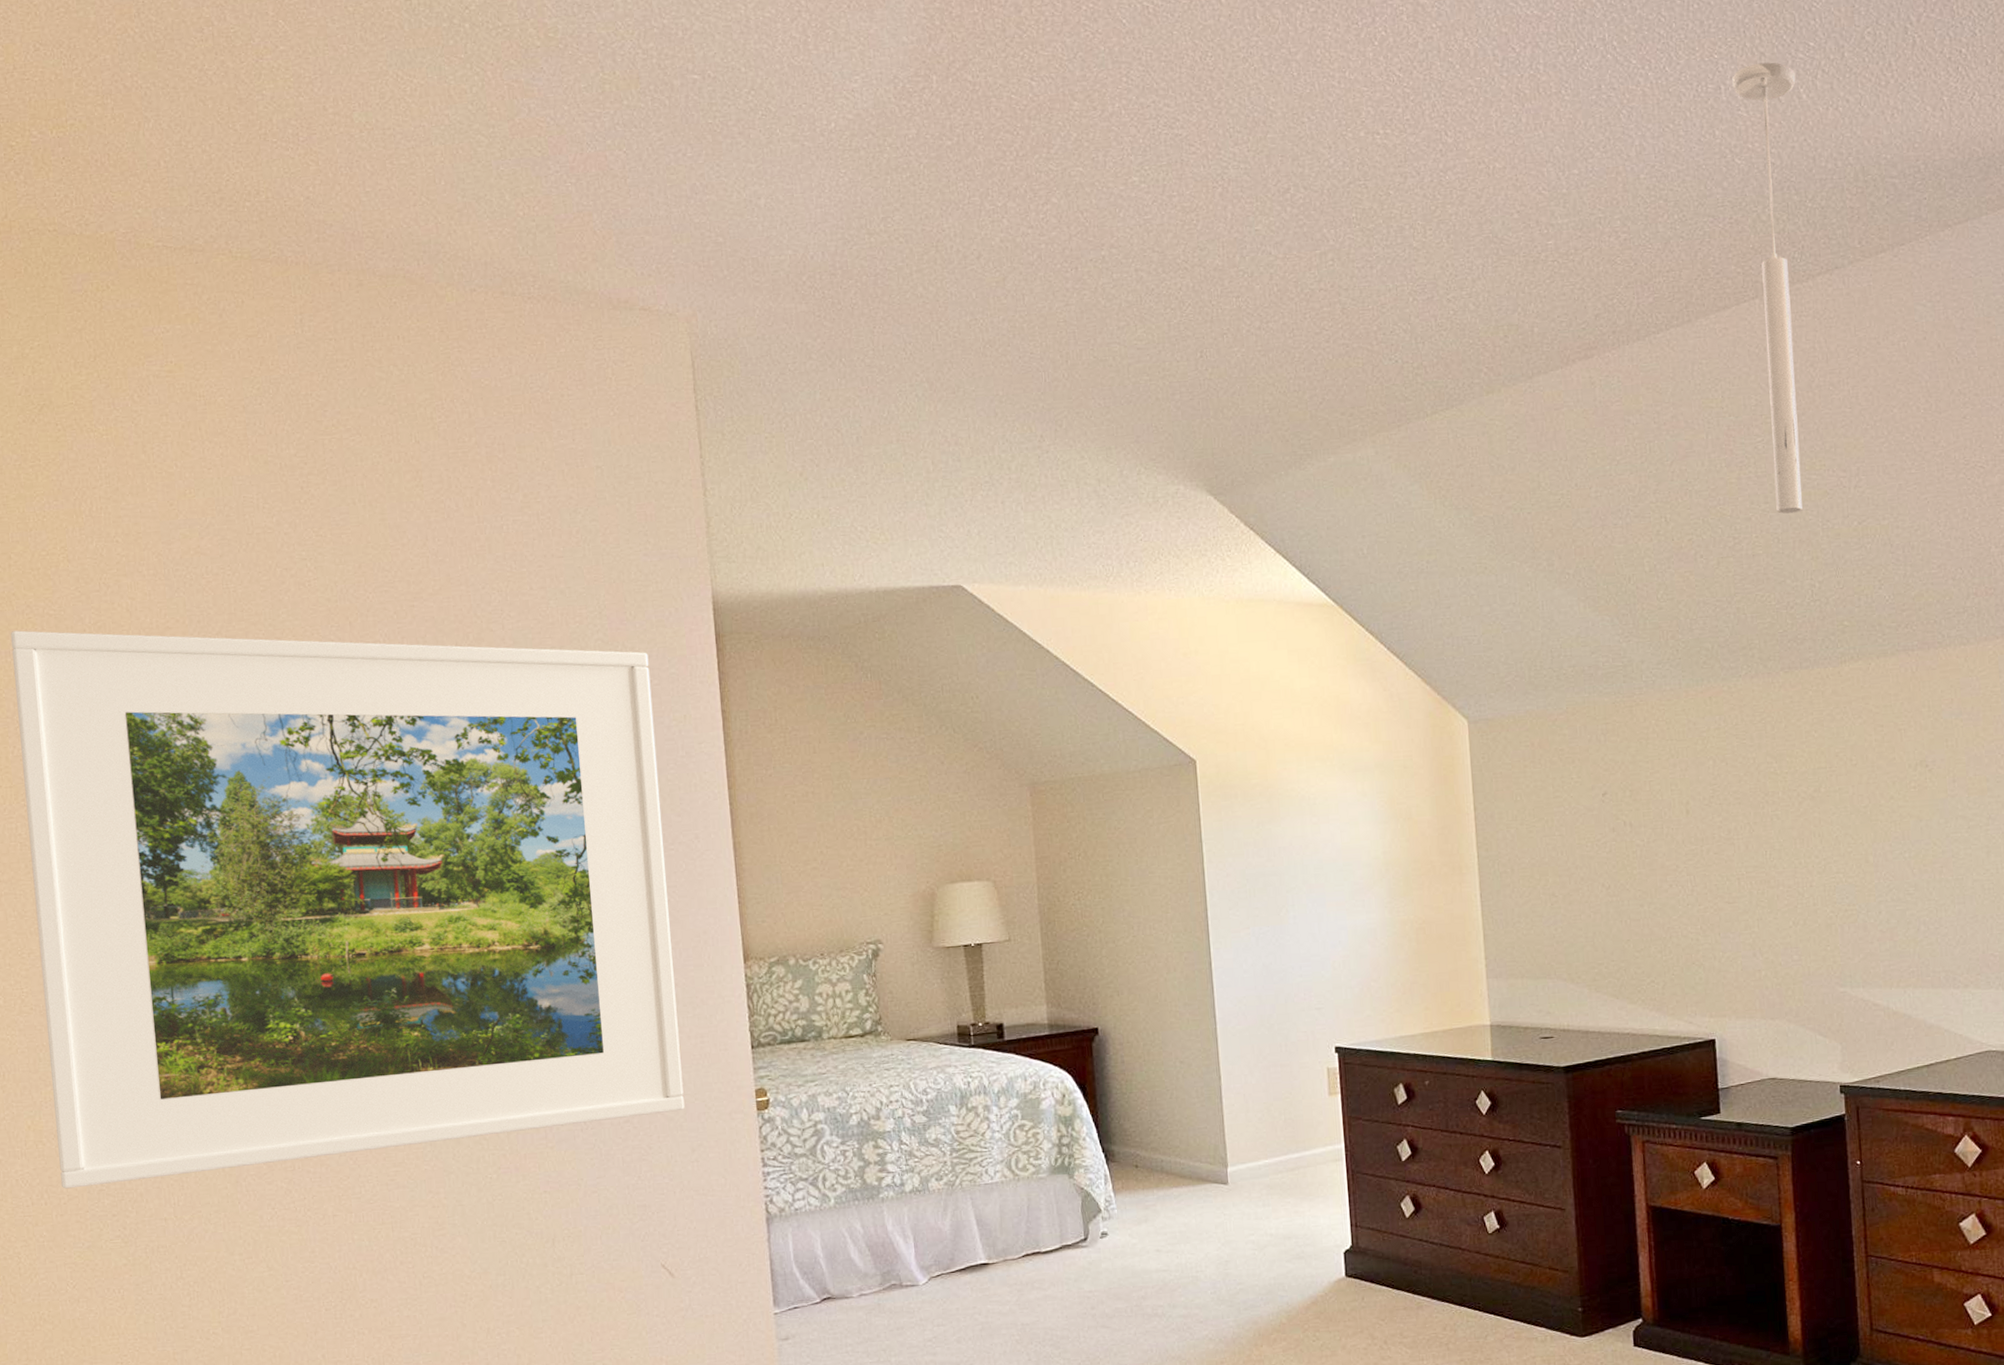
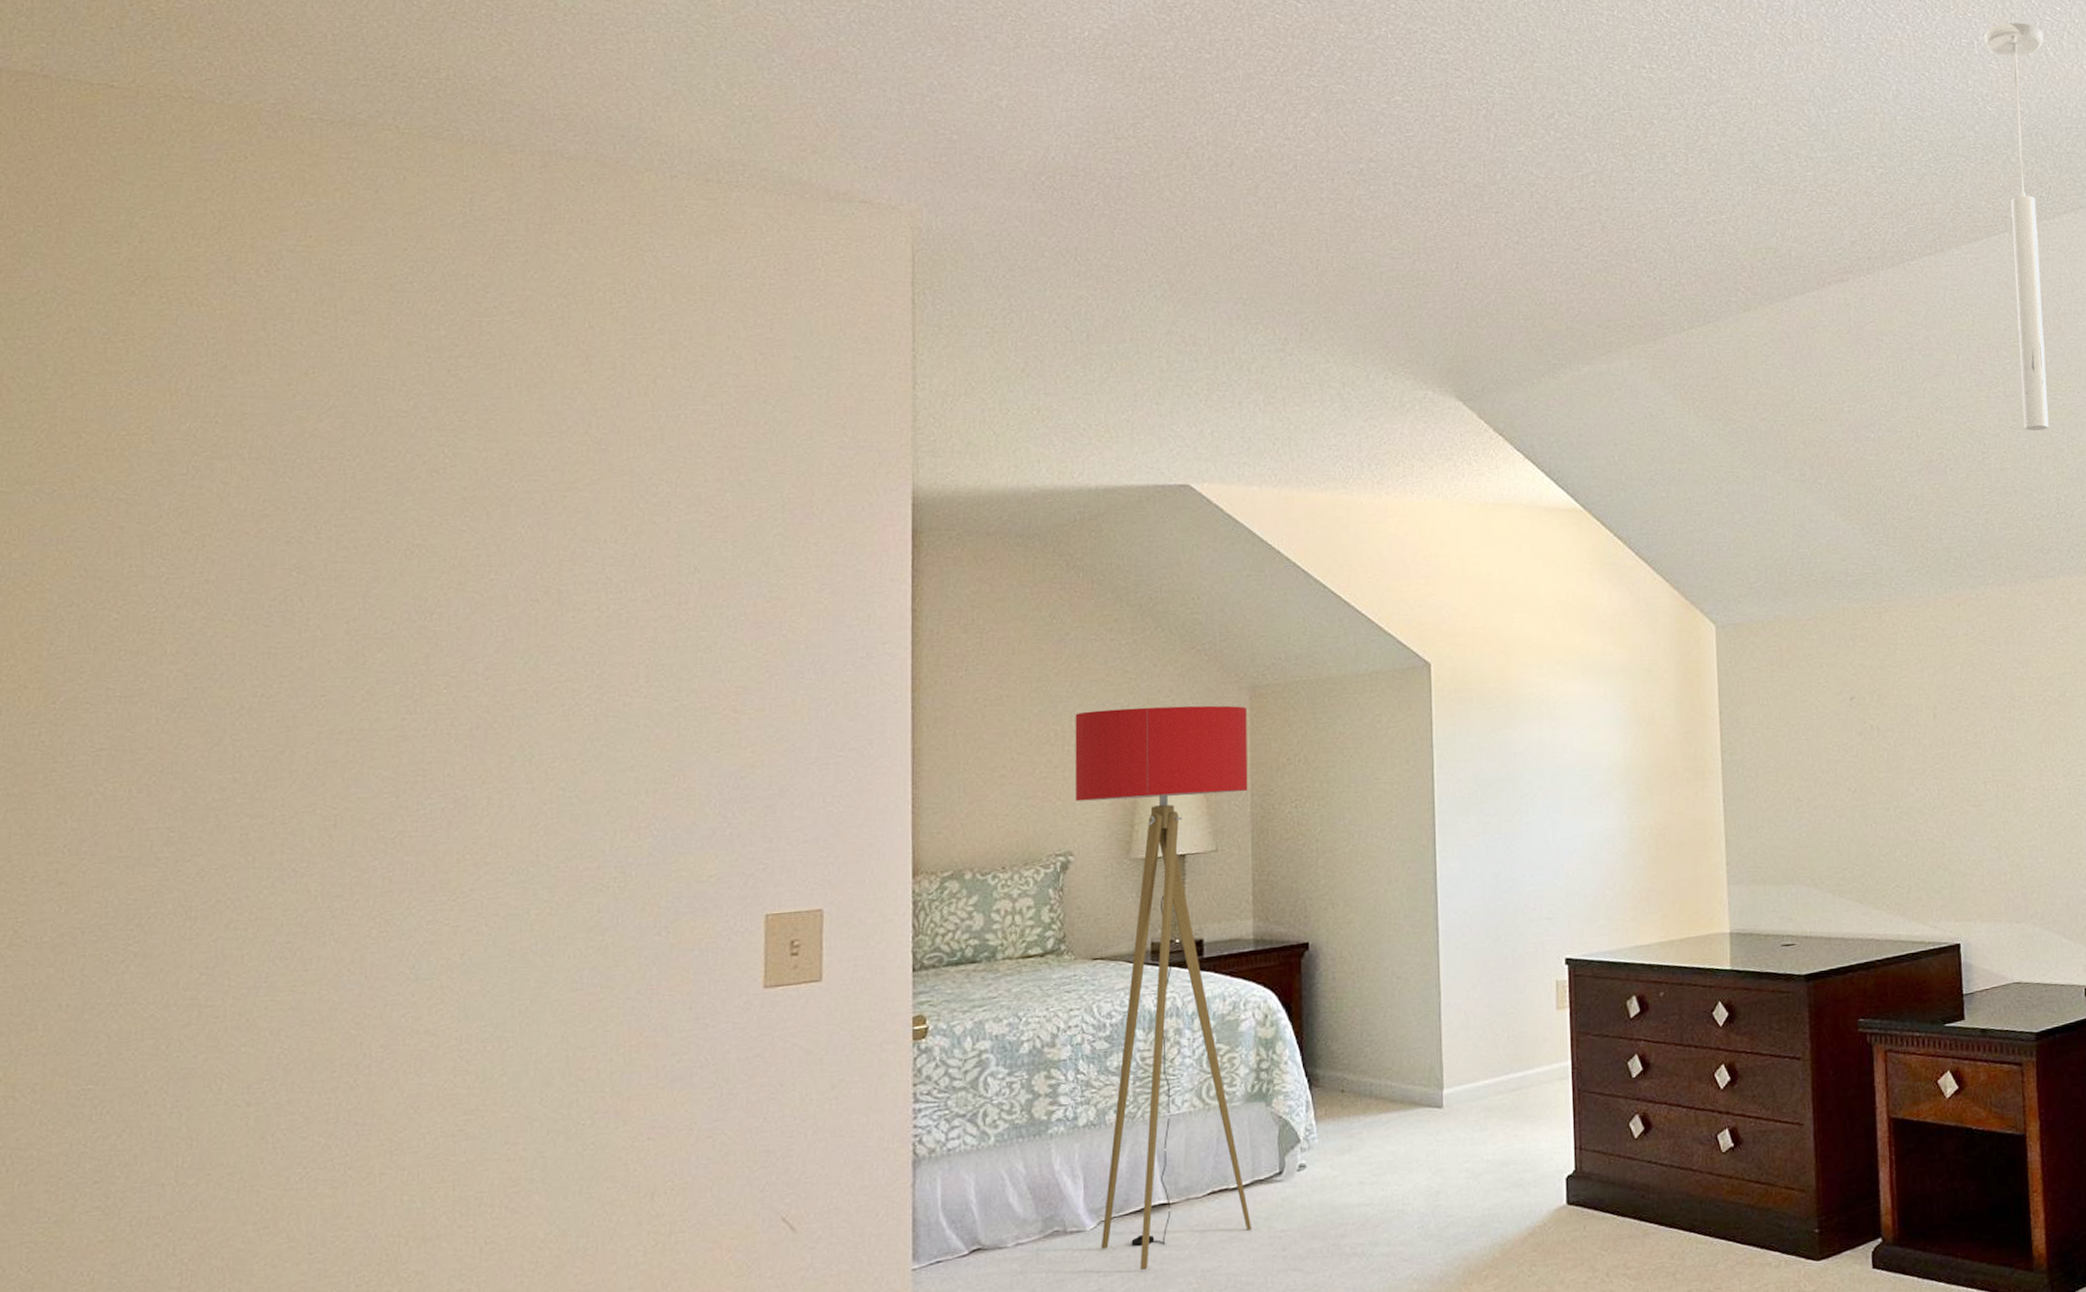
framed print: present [10,630,685,1189] -> none [32,516,834,1153]
floor lamp: none [874,801,1063,1321] -> present [1075,705,1251,1270]

